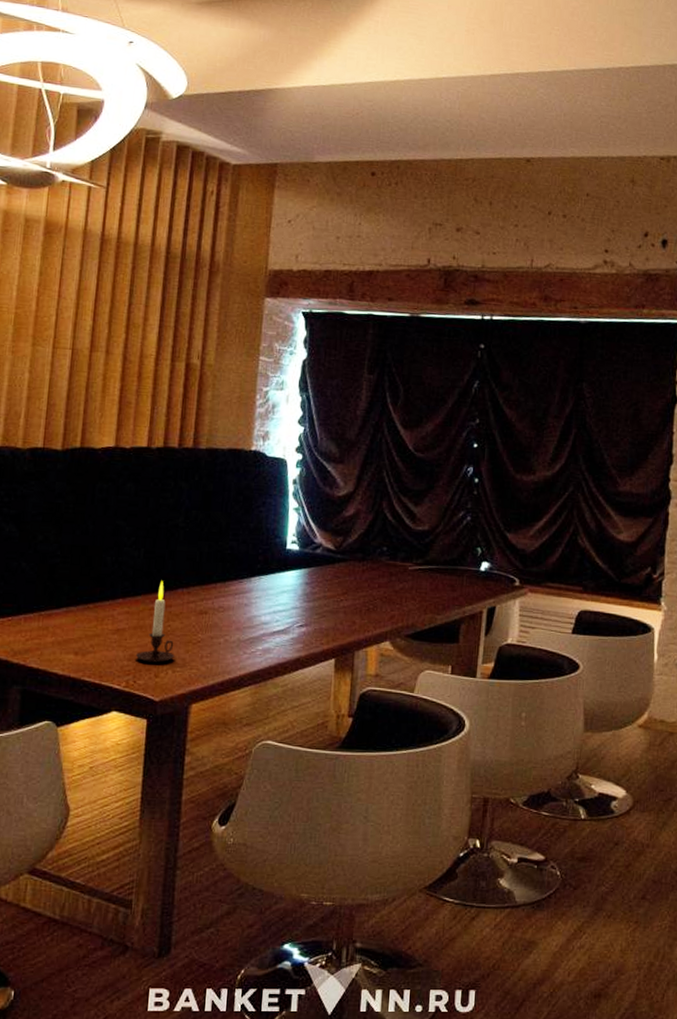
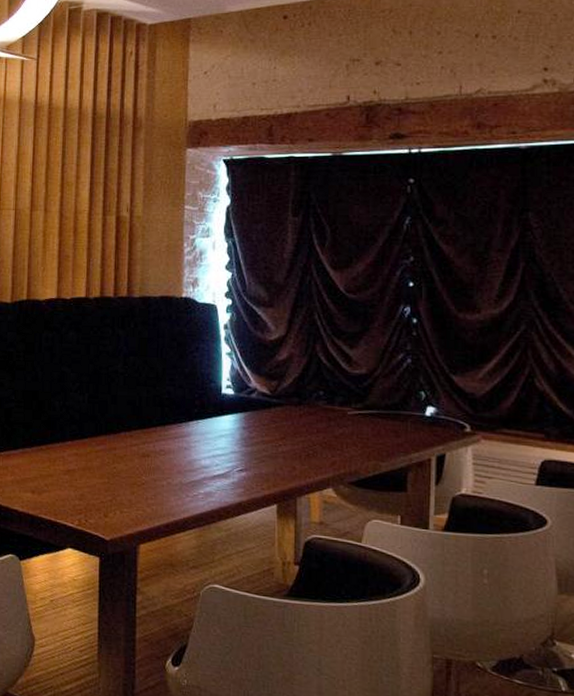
candle: present [136,580,174,663] -> none [86,424,121,503]

